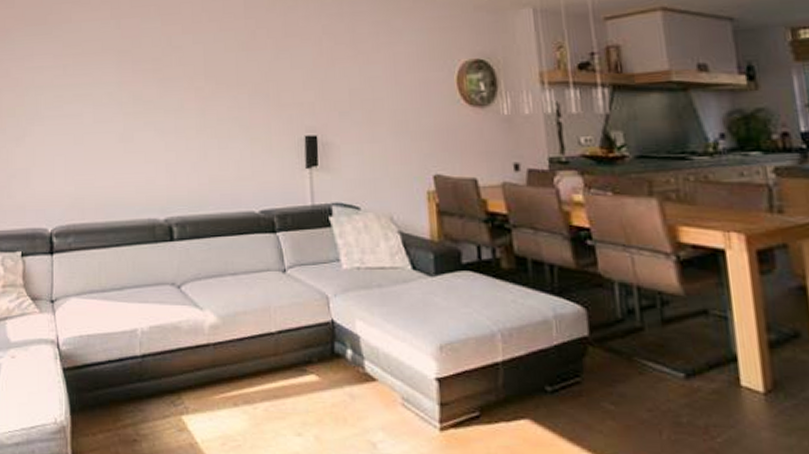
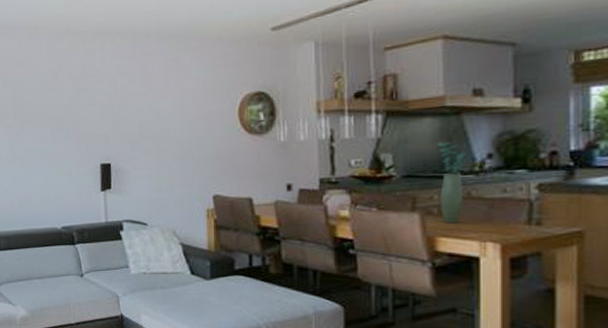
vase: none [667,116,702,211] -> present [436,139,467,224]

